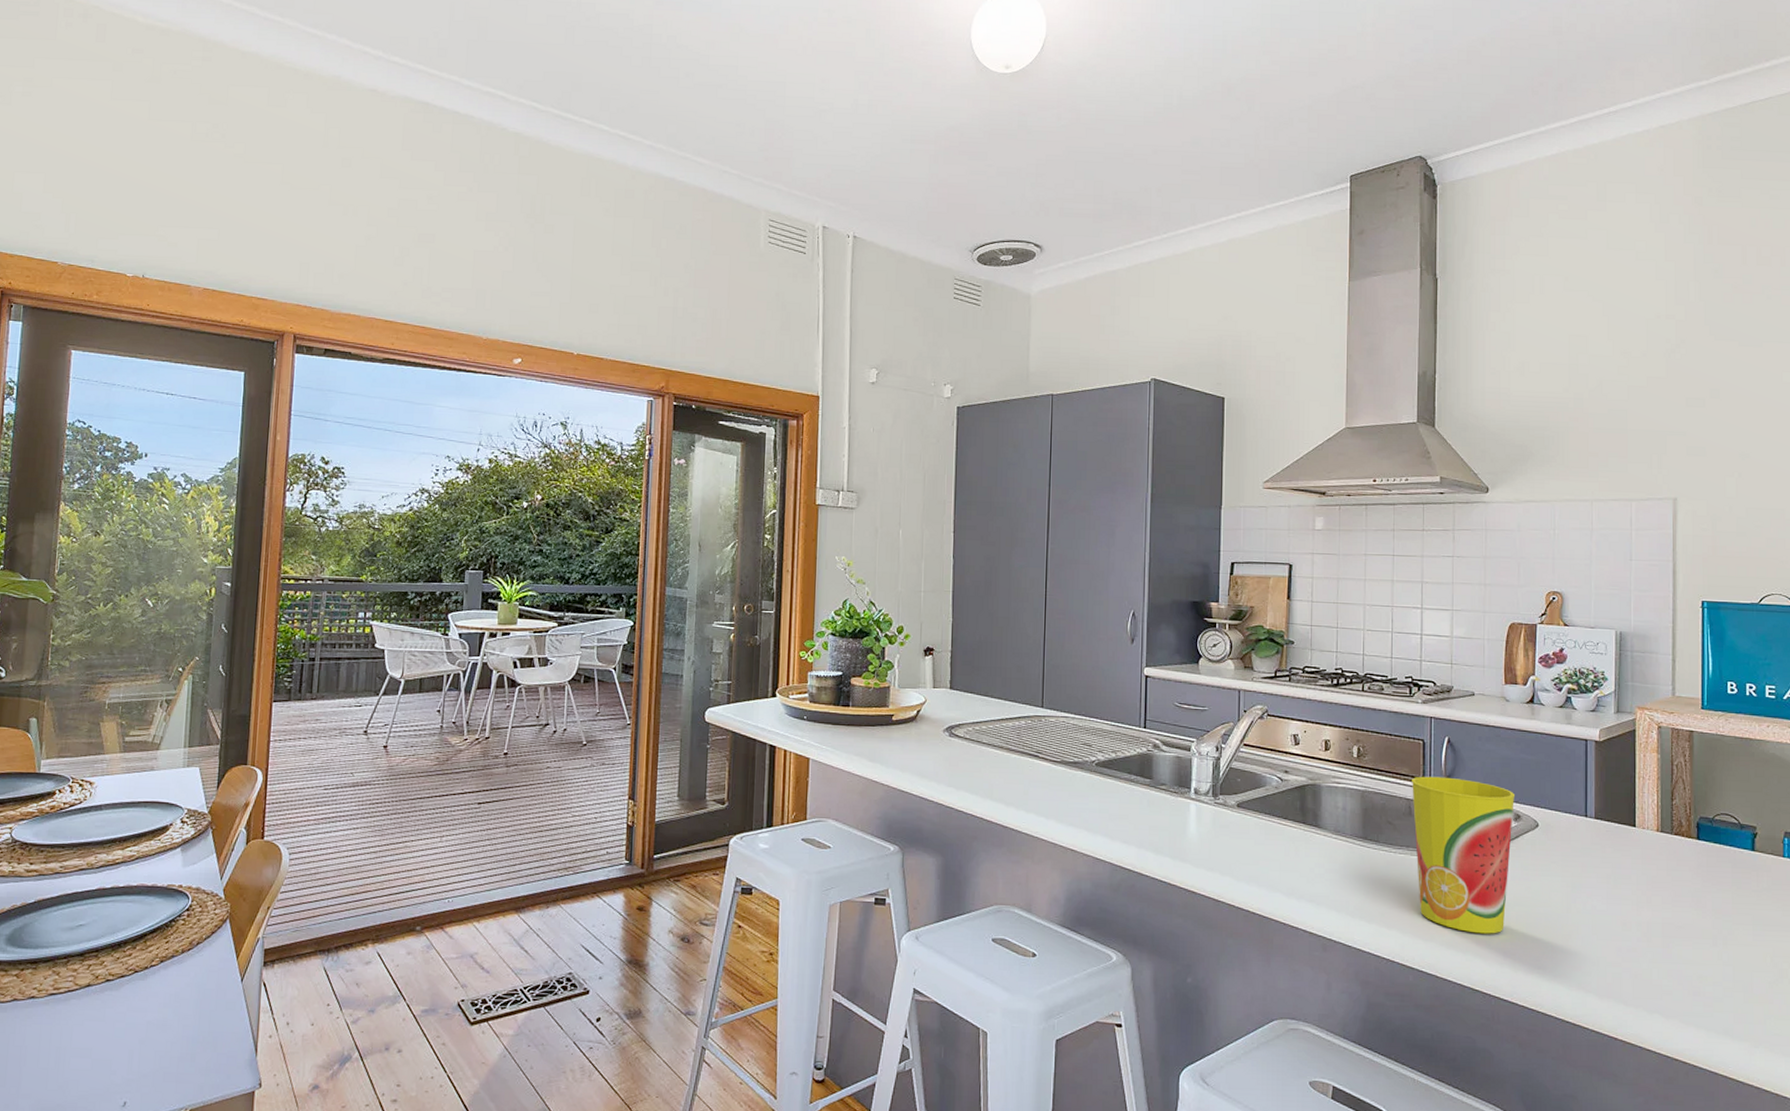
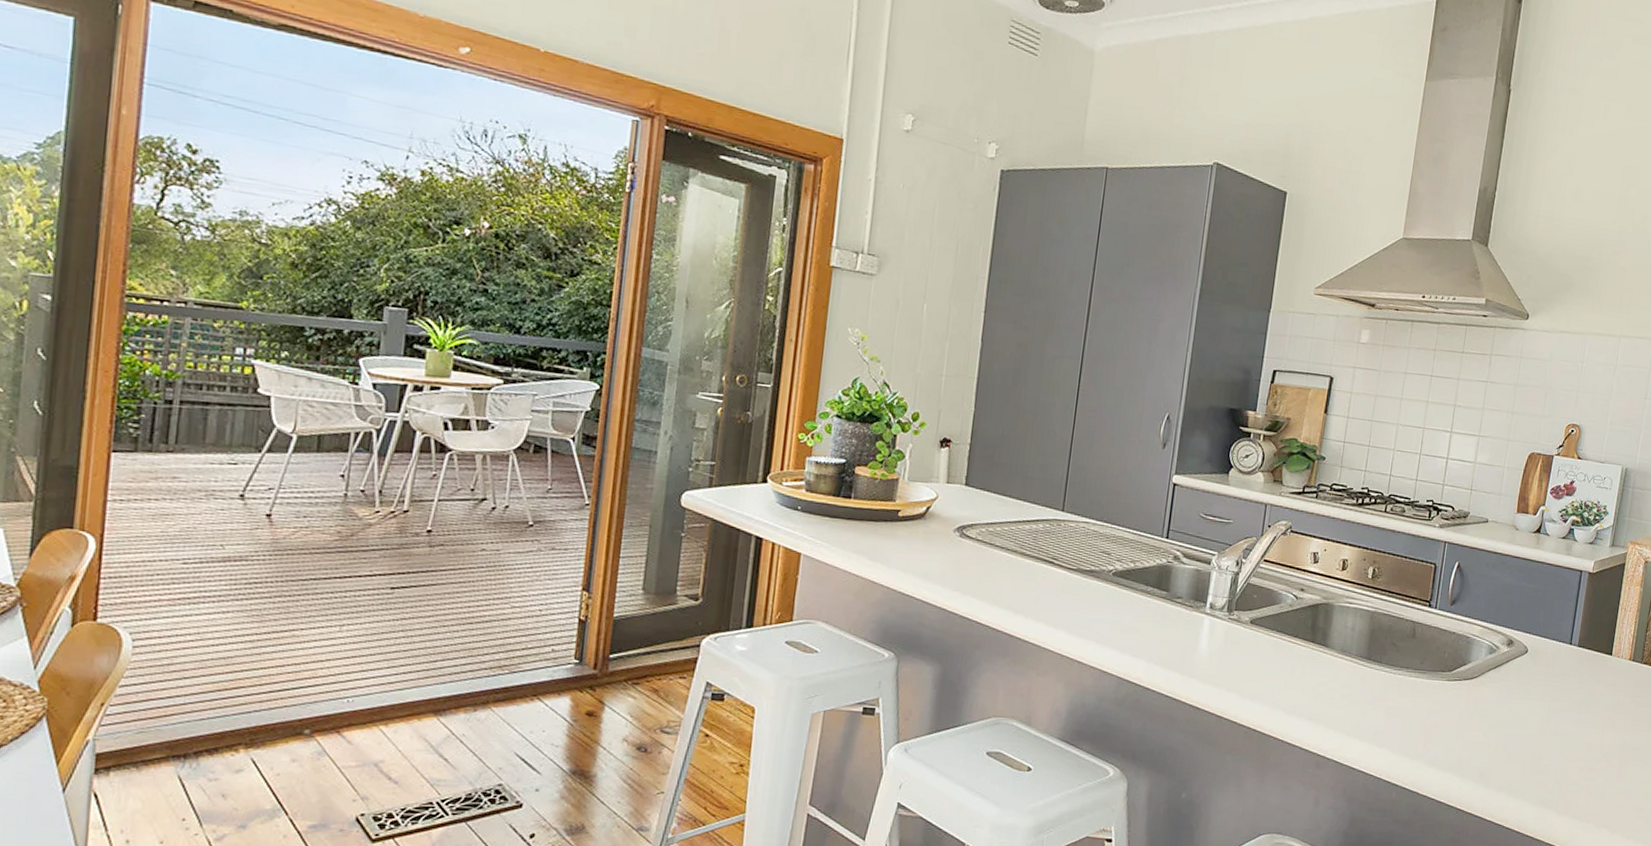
cup: present [1411,776,1516,934] -> none [1411,599,1512,754]

